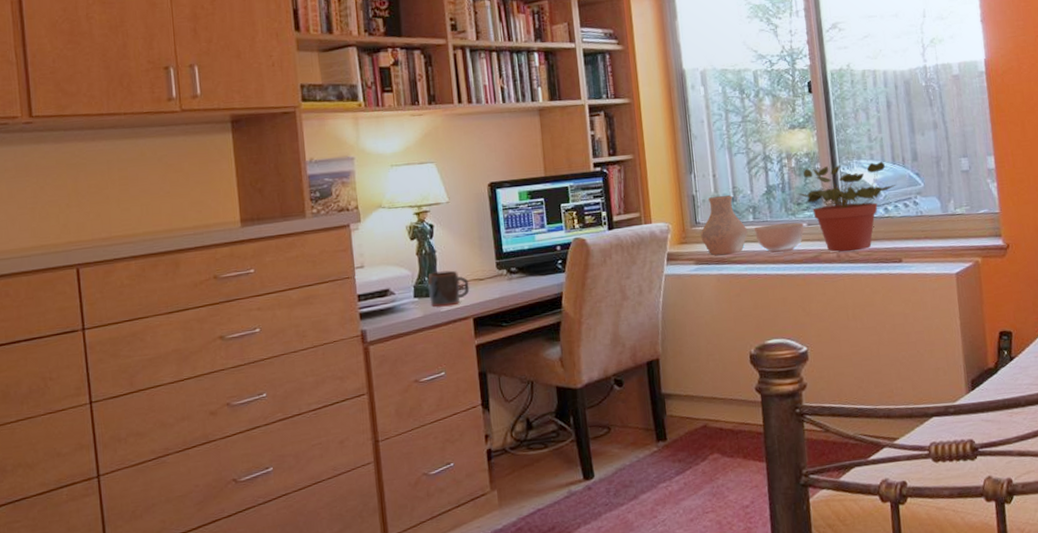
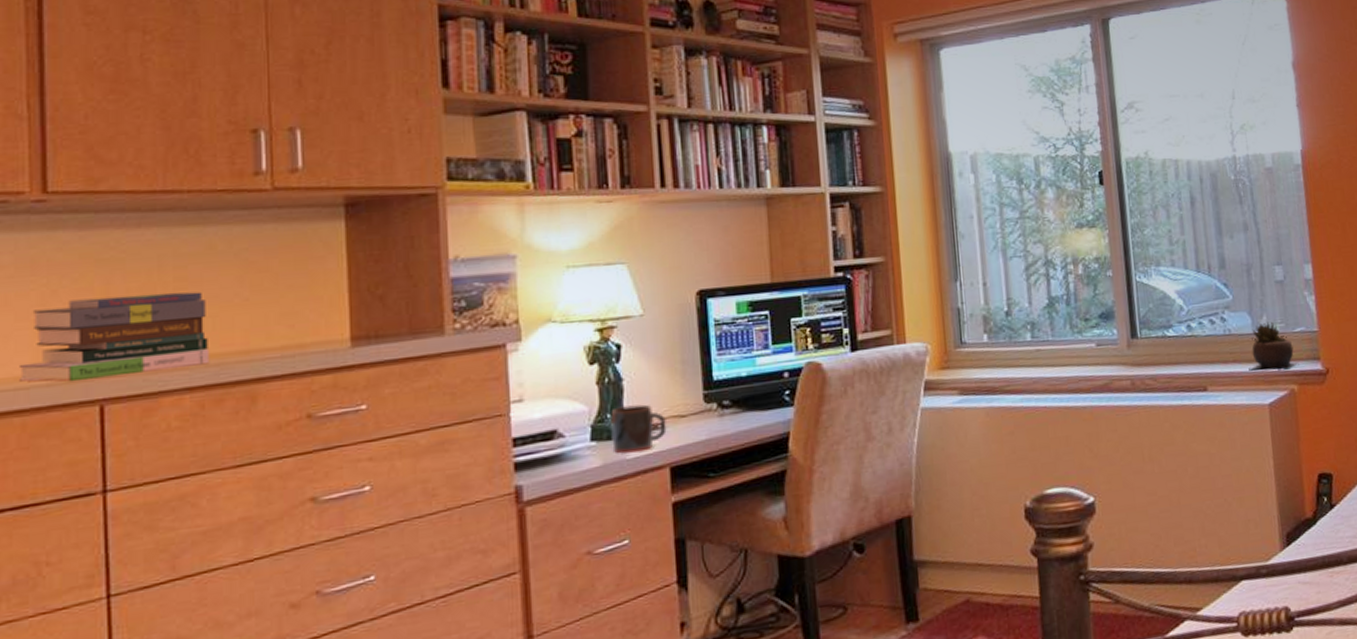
books: none [23,187,147,252] -> present [20,291,210,383]
vase: present [700,195,748,256] -> none [966,308,1025,384]
bowl: present [754,222,804,253] -> none [1033,342,1092,381]
potted plant: present [798,161,896,252] -> none [1085,269,1201,379]
succulent plant: none [938,204,983,246] -> present [1249,321,1299,371]

